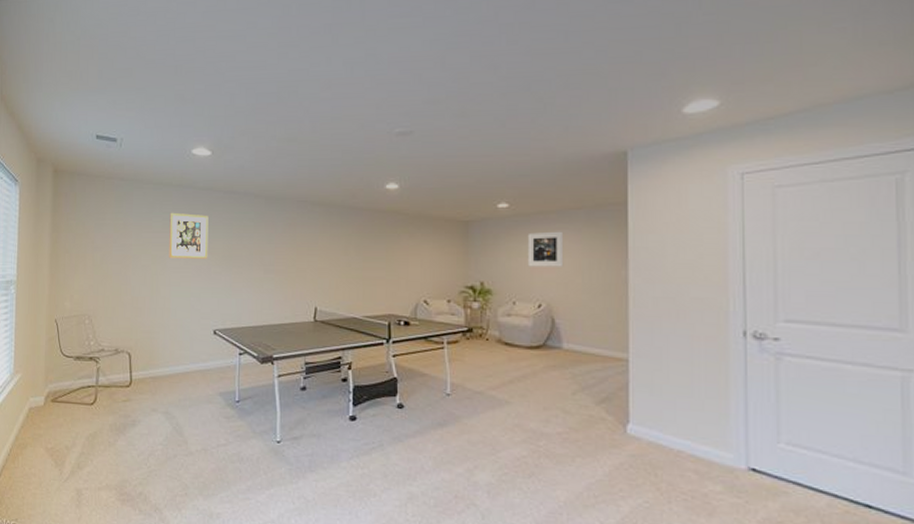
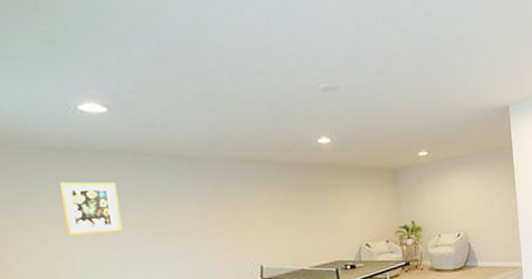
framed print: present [527,231,564,267] -> none [444,172,473,204]

